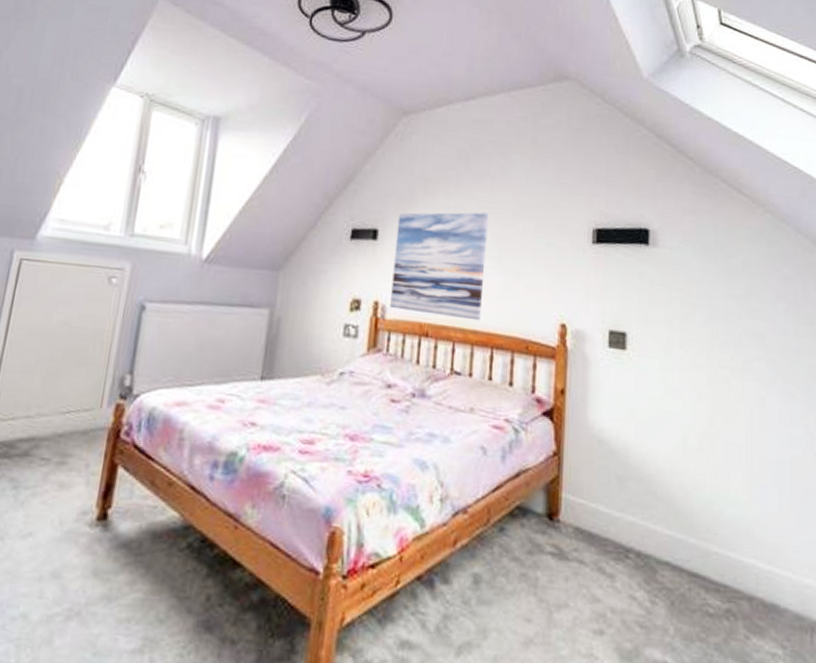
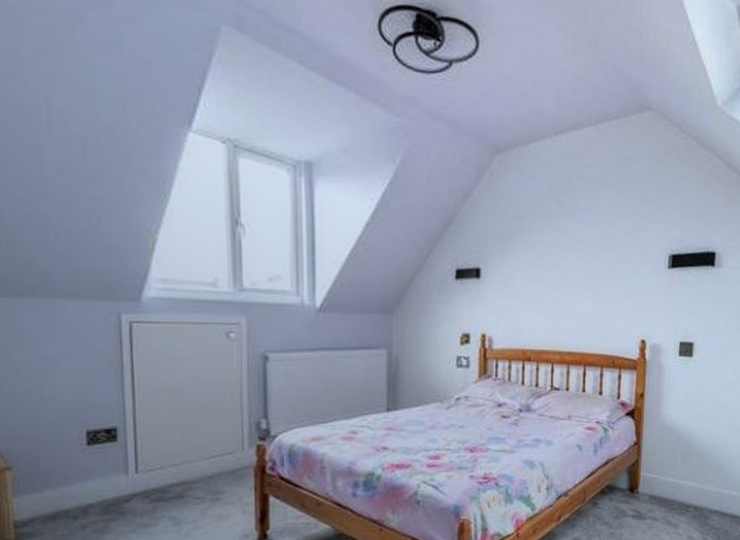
wall art: present [390,212,488,321] -> none [496,246,579,344]

